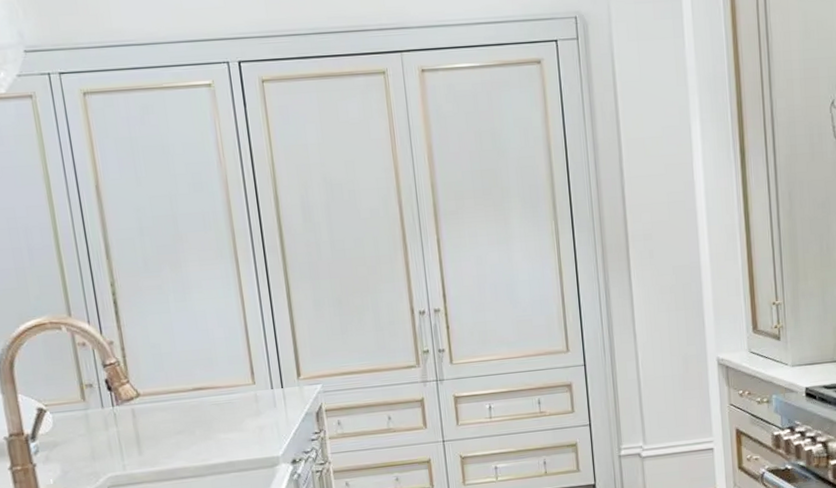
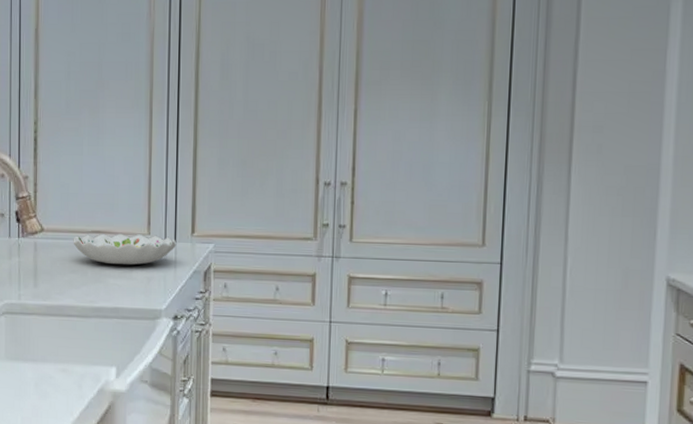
decorative bowl: none [174,383,285,420] -> present [73,233,177,265]

